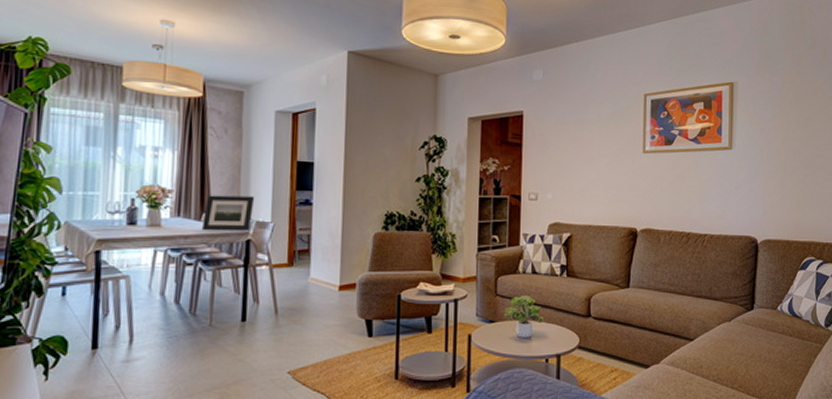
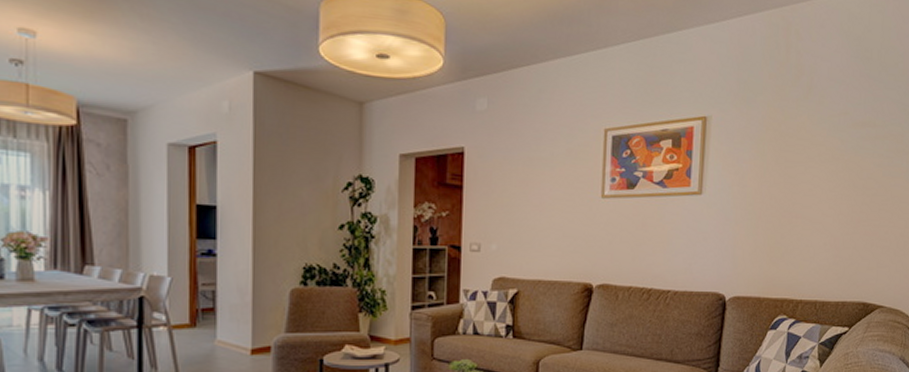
picture frame: present [202,195,255,232] -> none [85,244,147,287]

